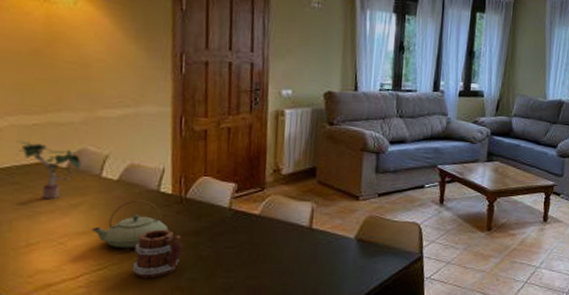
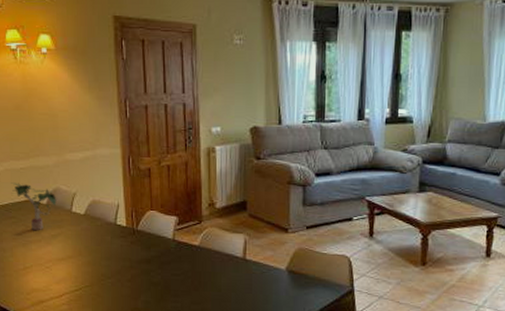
teapot: present [92,200,169,249] -> none [69,231,126,274]
mug: present [132,229,182,278] -> none [100,257,137,299]

